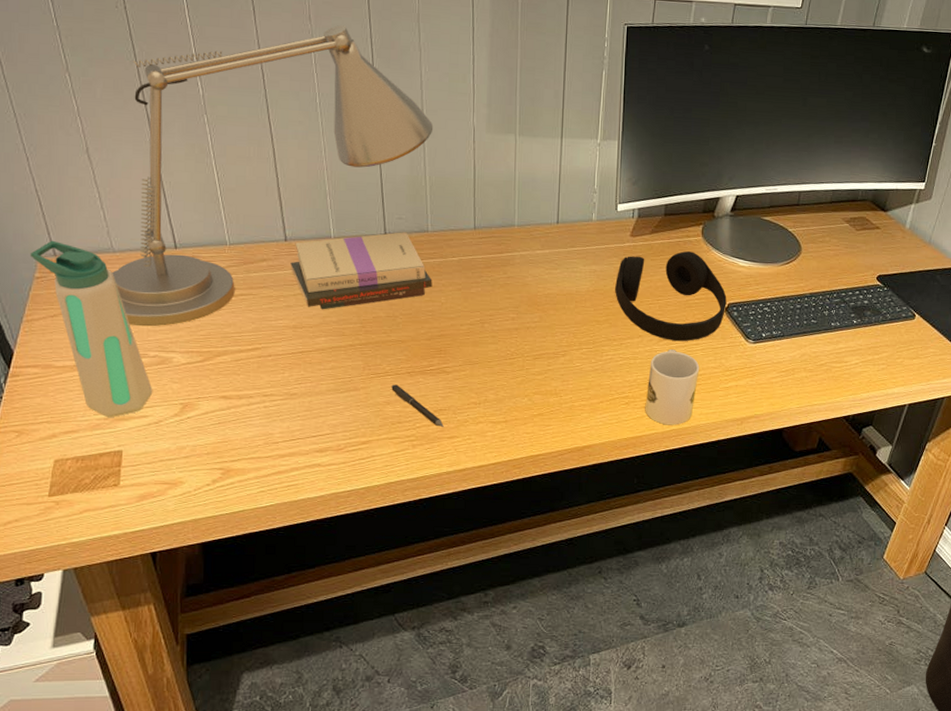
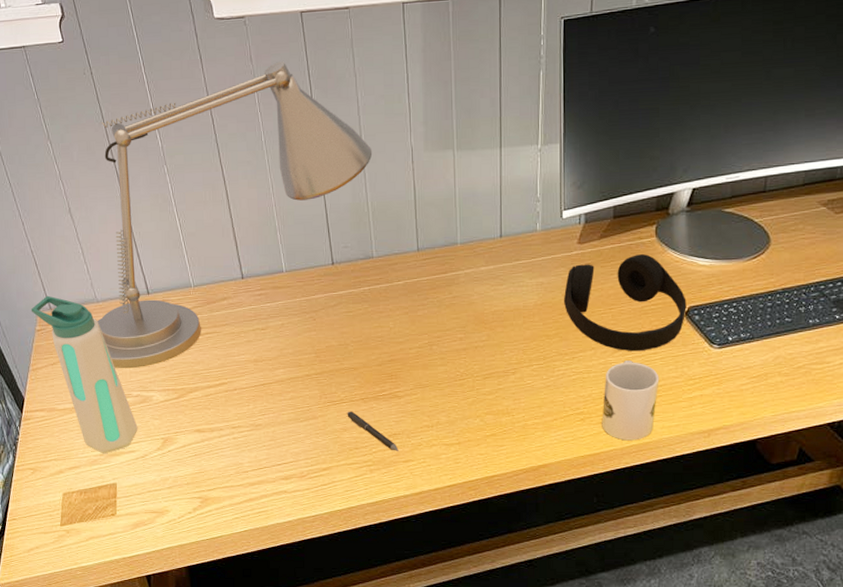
books: present [290,232,433,310] -> none [248,260,380,343]

